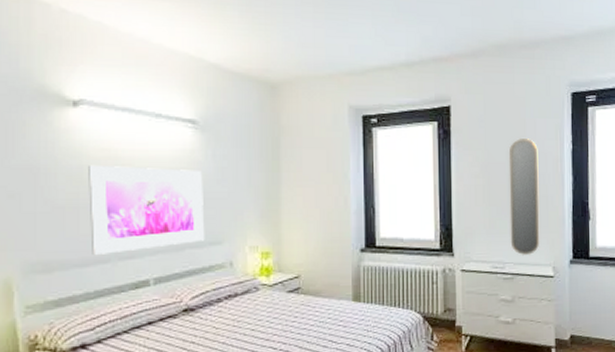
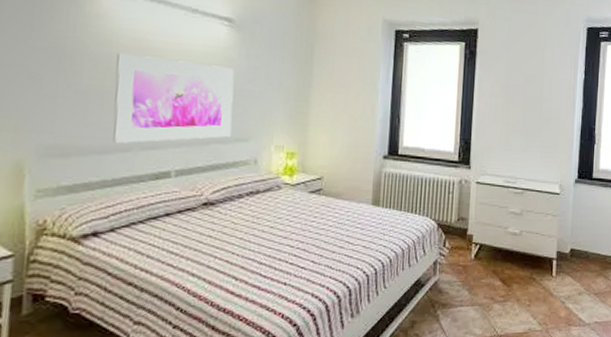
home mirror: present [508,138,540,256] -> none [523,65,554,173]

